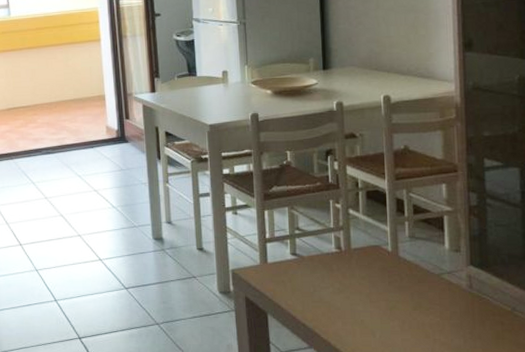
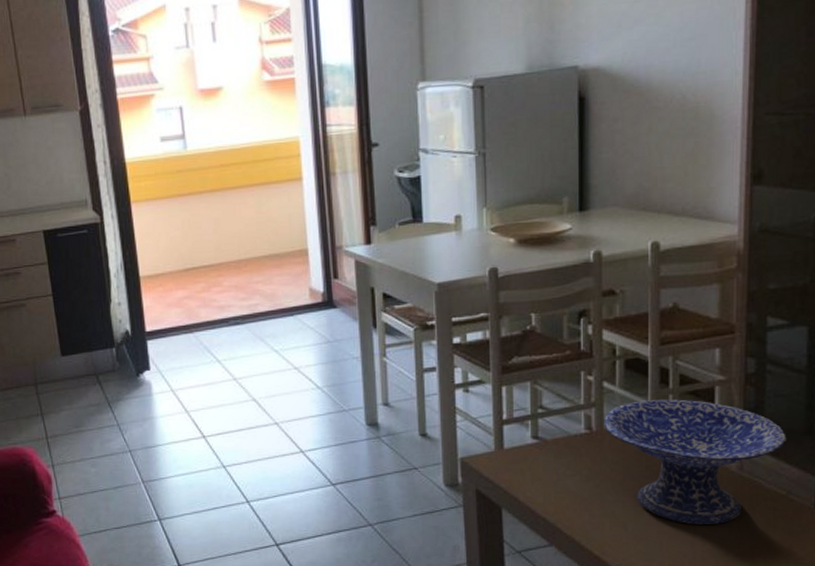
decorative bowl: none [350,226,508,334] -> present [603,399,787,525]

